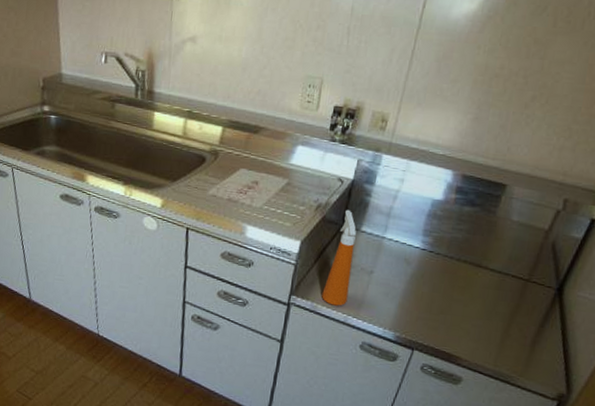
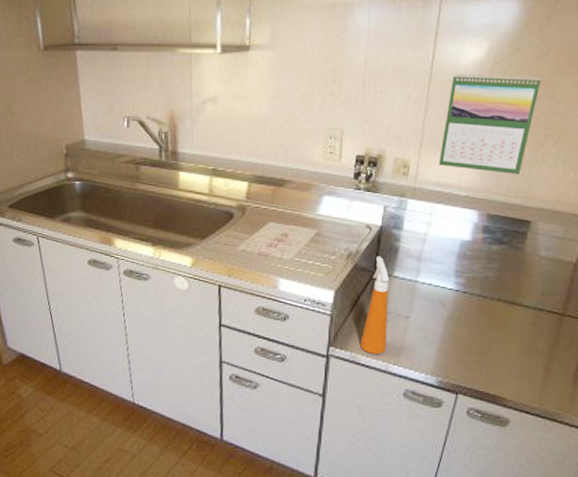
calendar: none [417,26,535,136] -> present [438,73,541,174]

